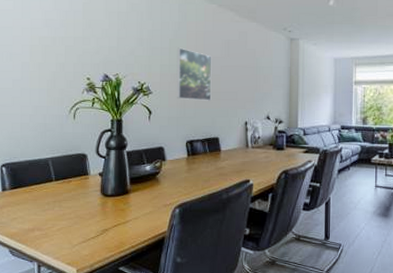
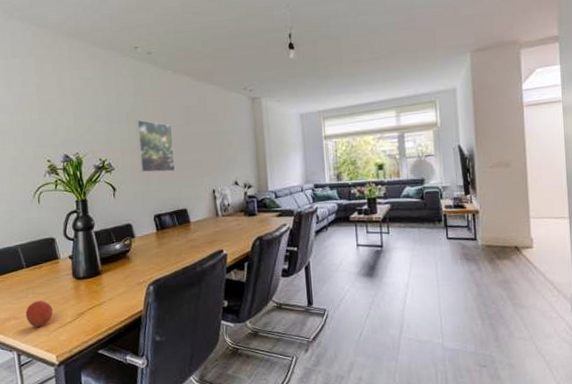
fruit: none [50,214,78,240] -> present [25,300,53,327]

